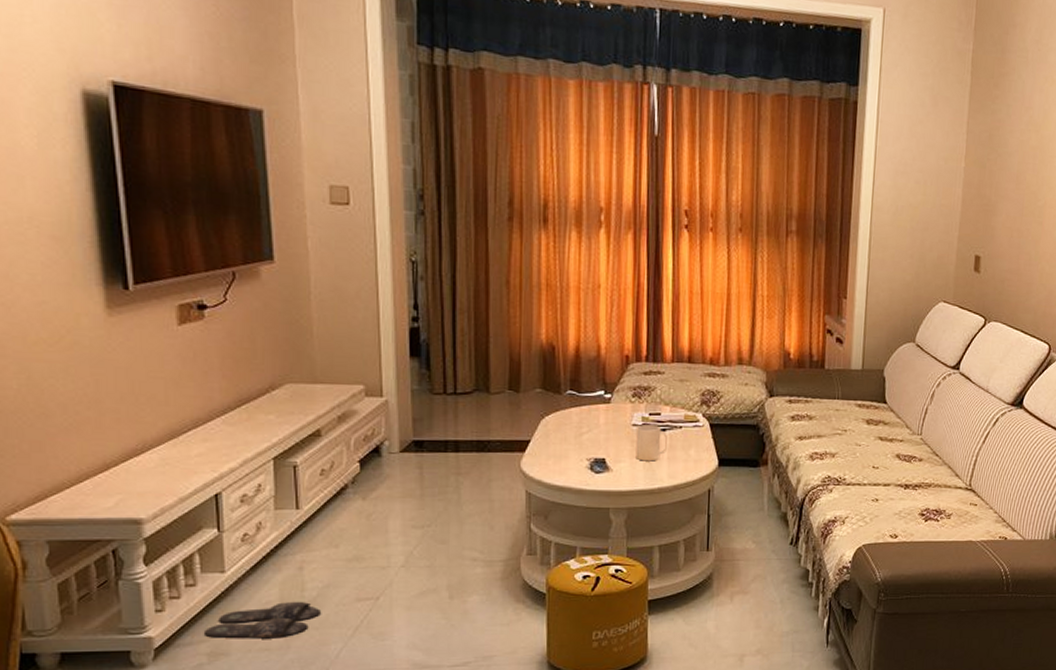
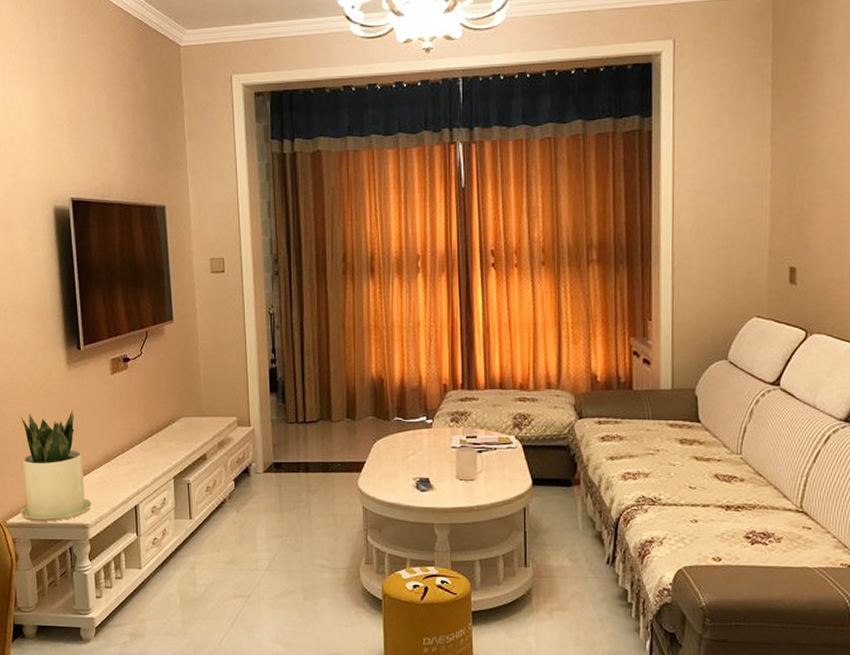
planter: none [29,370,149,517] -> present [20,410,93,522]
slippers: present [205,601,320,639] -> none [128,595,207,625]

